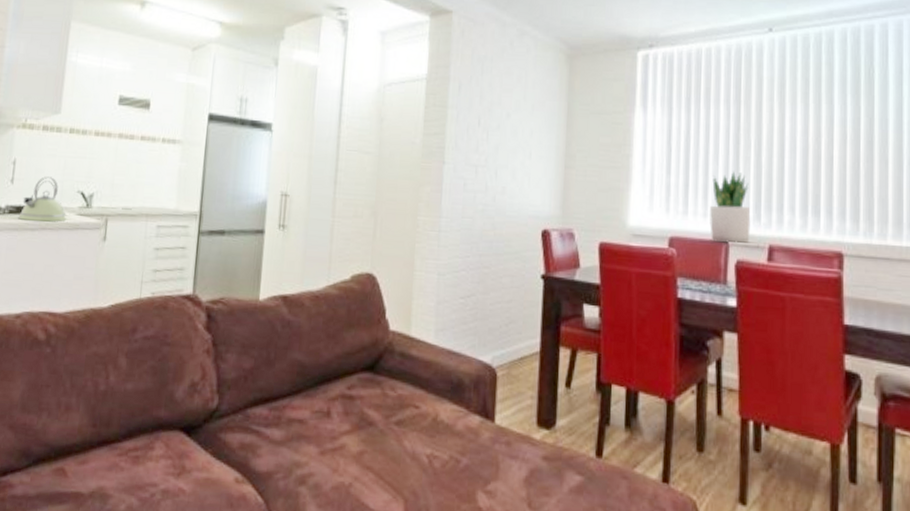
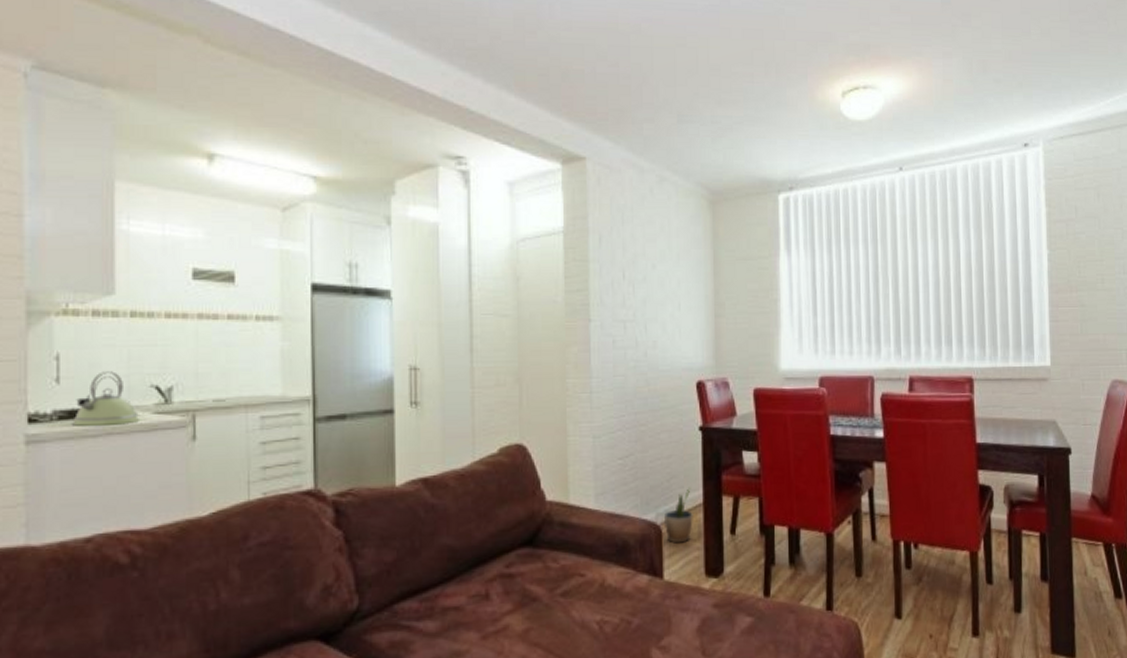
potted plant: none [499,333,529,389] -> present [663,487,693,543]
planter: present [710,171,751,244] -> none [855,308,893,378]

